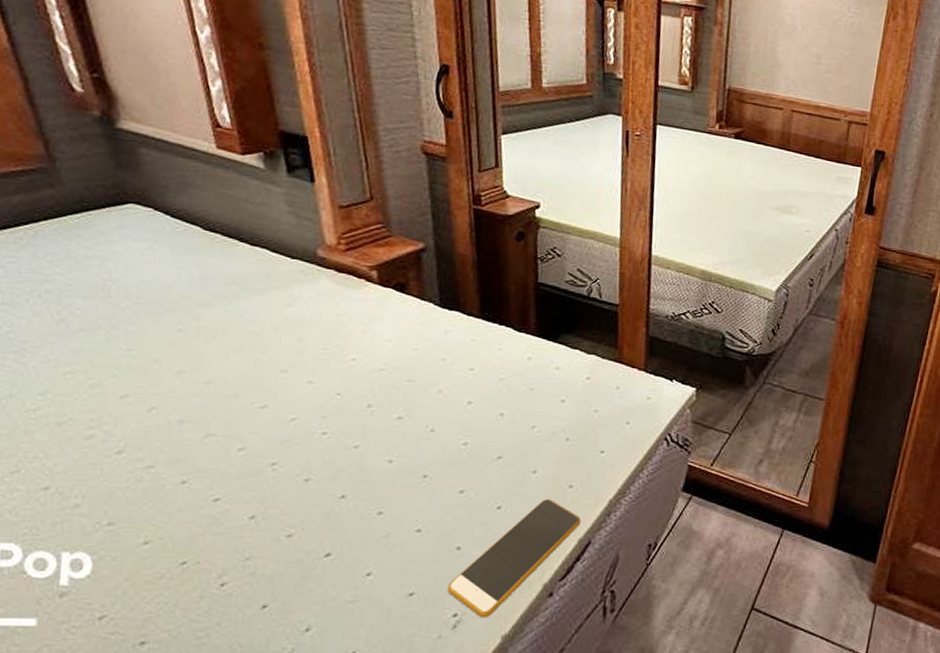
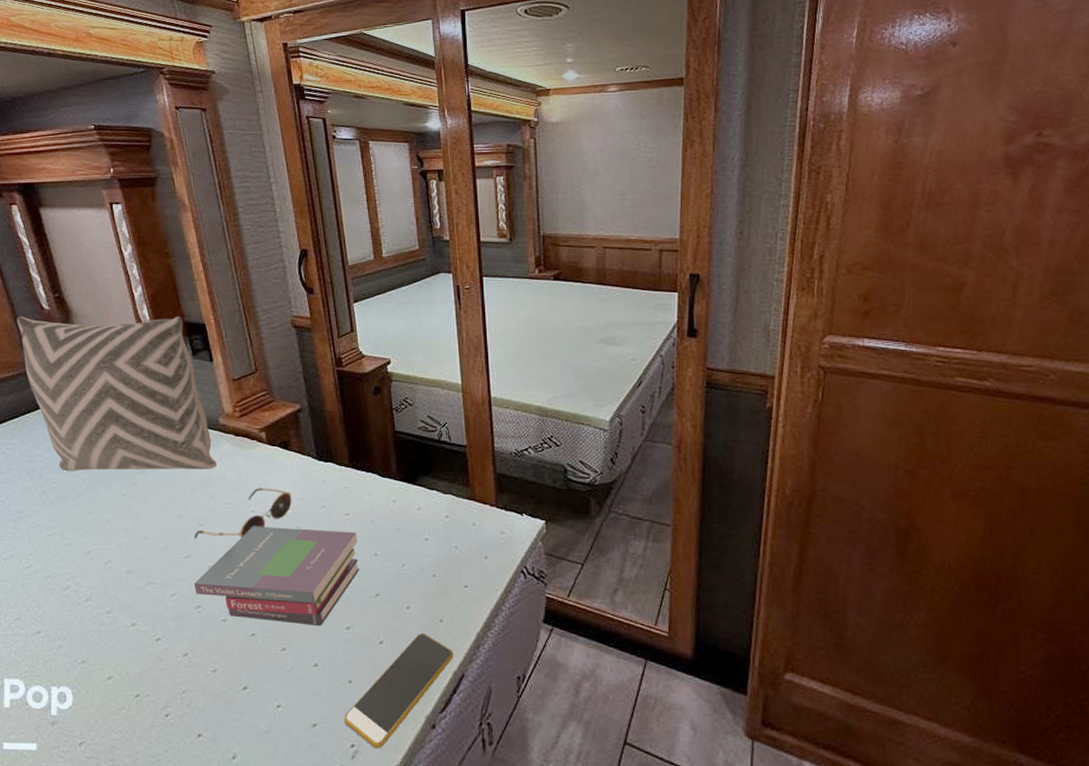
pillow: none [31,95,312,308] -> present [16,316,218,472]
books: none [269,375,482,490] -> present [193,525,359,627]
eyeglasses: none [273,333,405,389] -> present [194,488,292,539]

